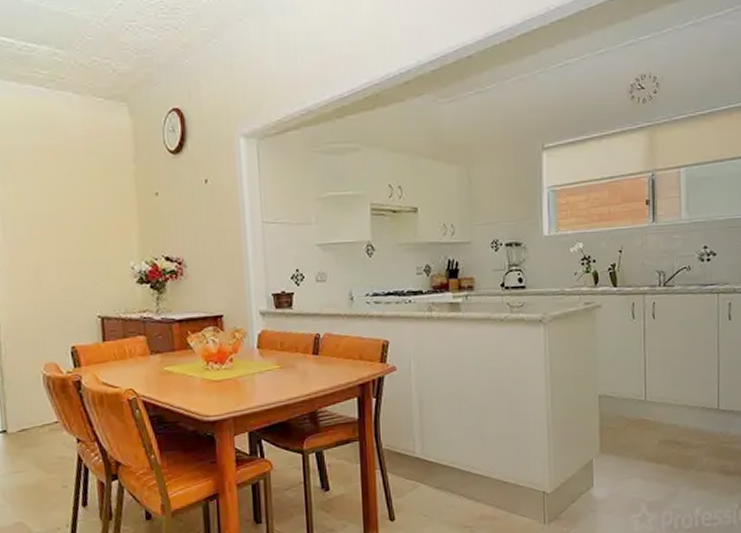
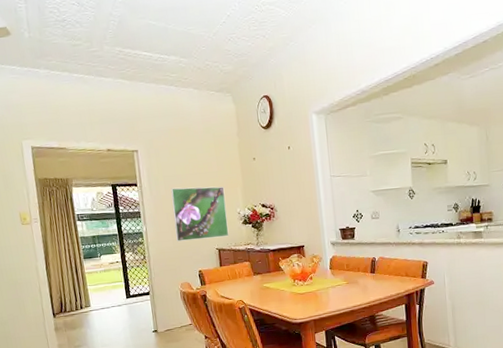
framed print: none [34,229,118,305] -> present [170,186,229,241]

